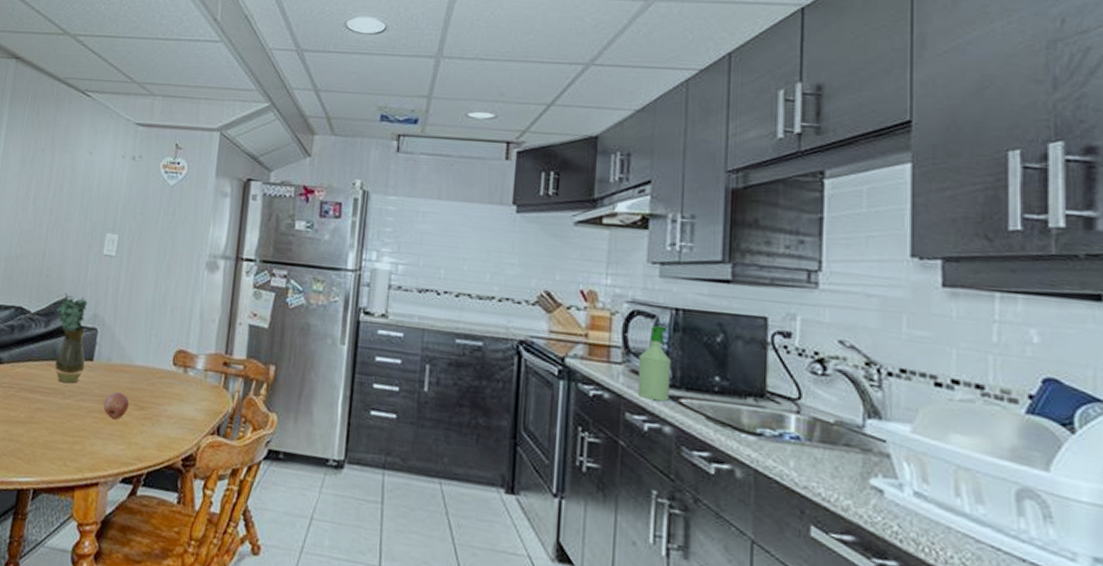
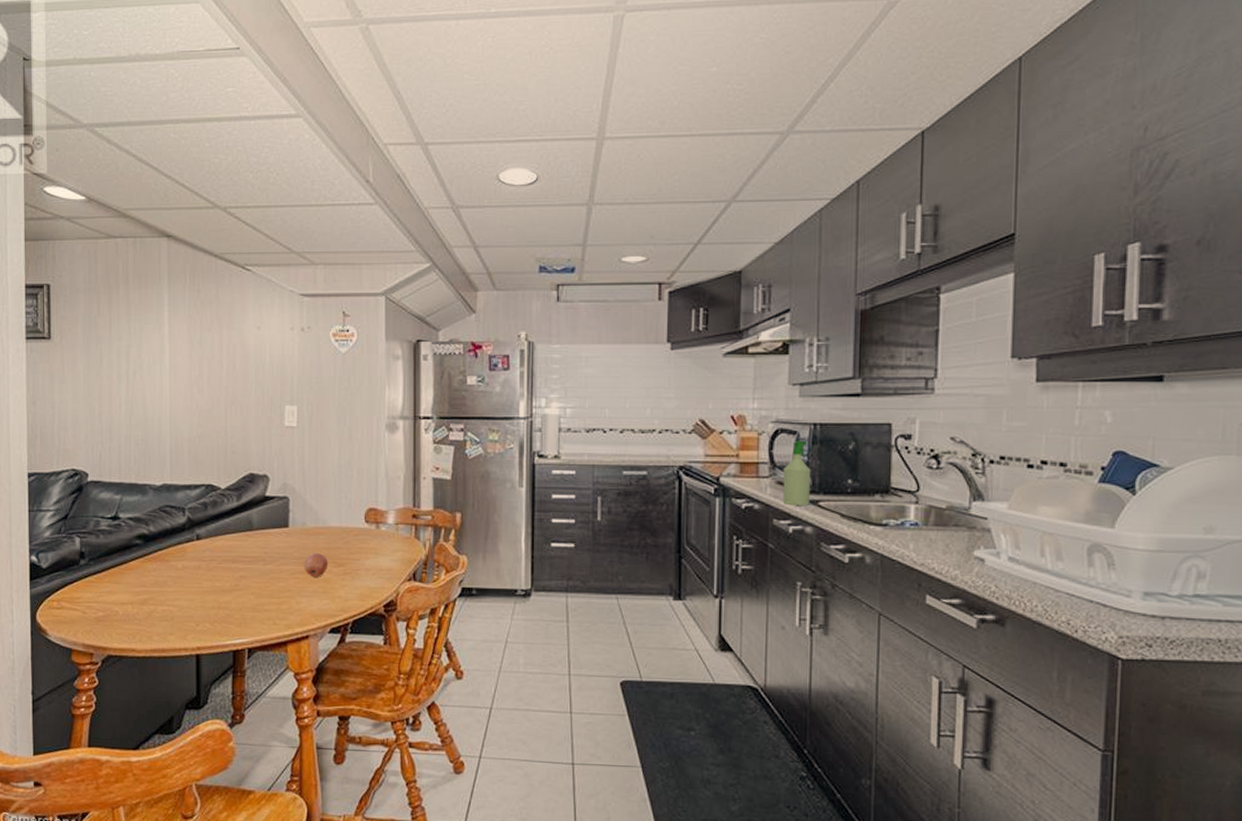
vase: present [54,292,87,384] -> none [245,466,282,551]

